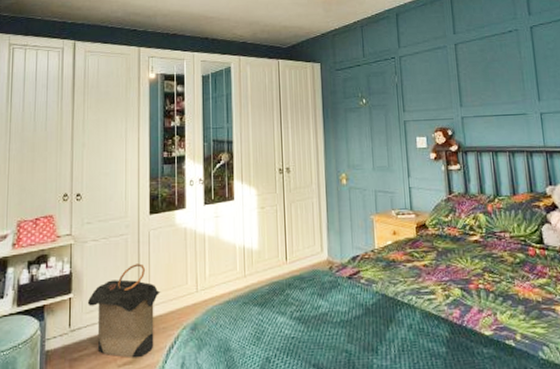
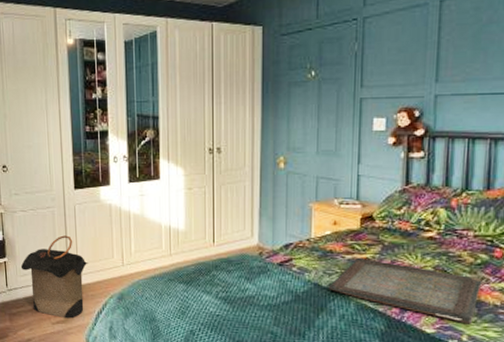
serving tray: none [394,264,524,323] -> present [328,257,483,324]

